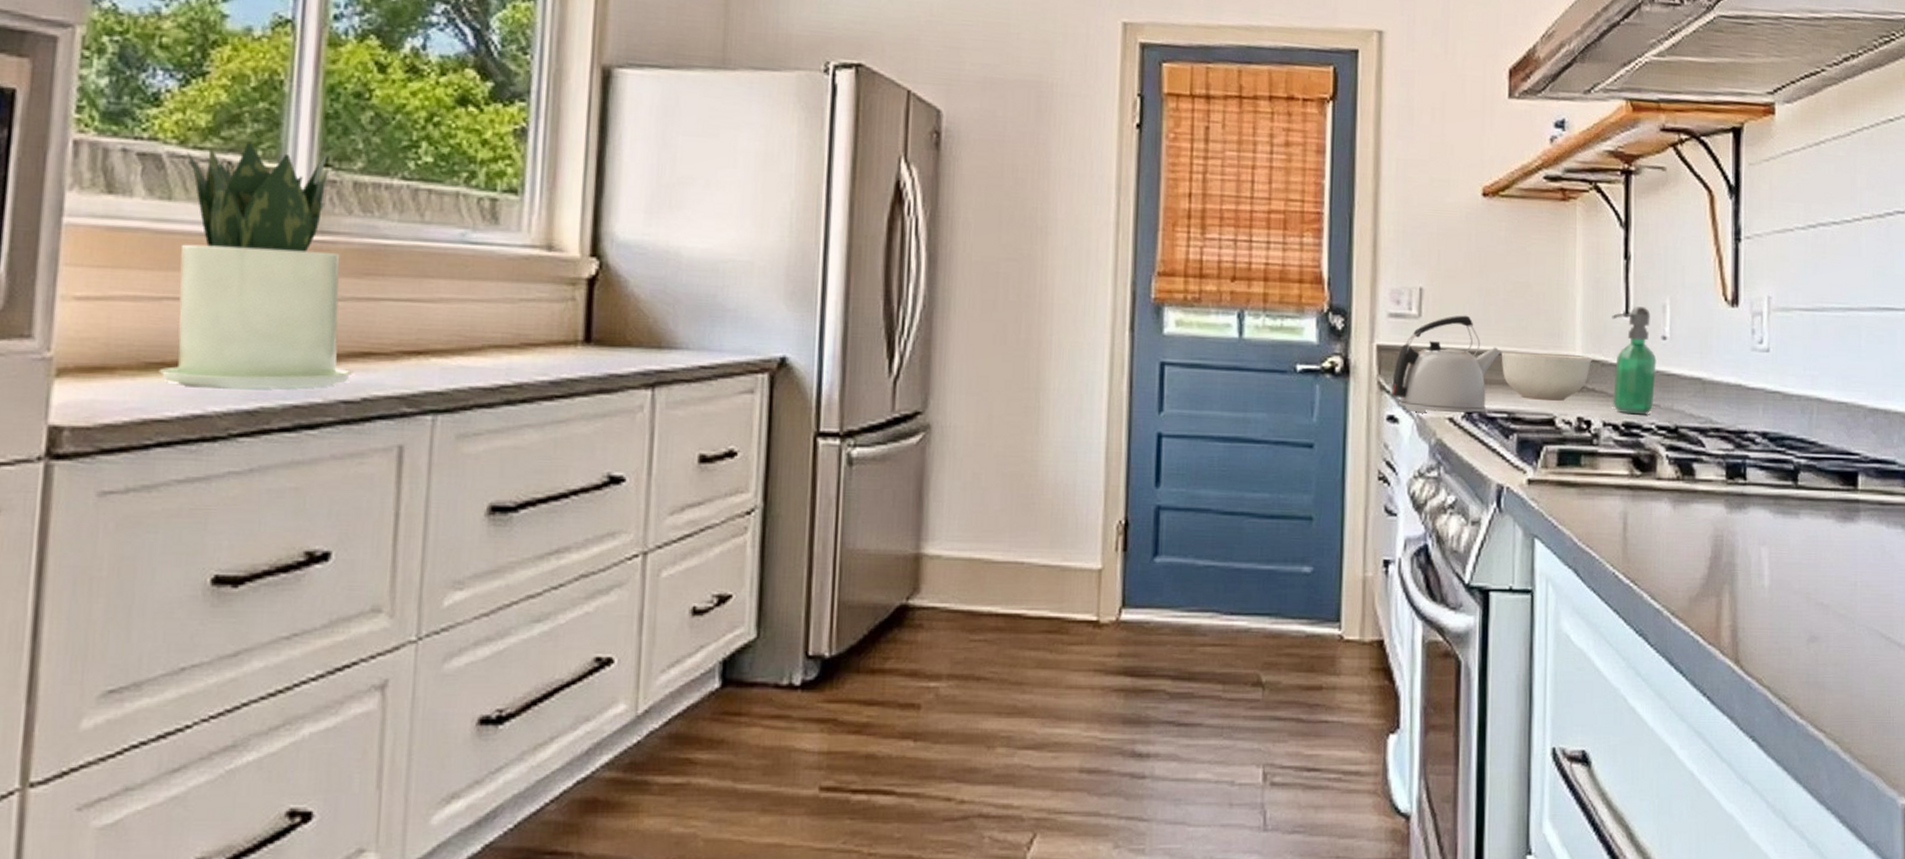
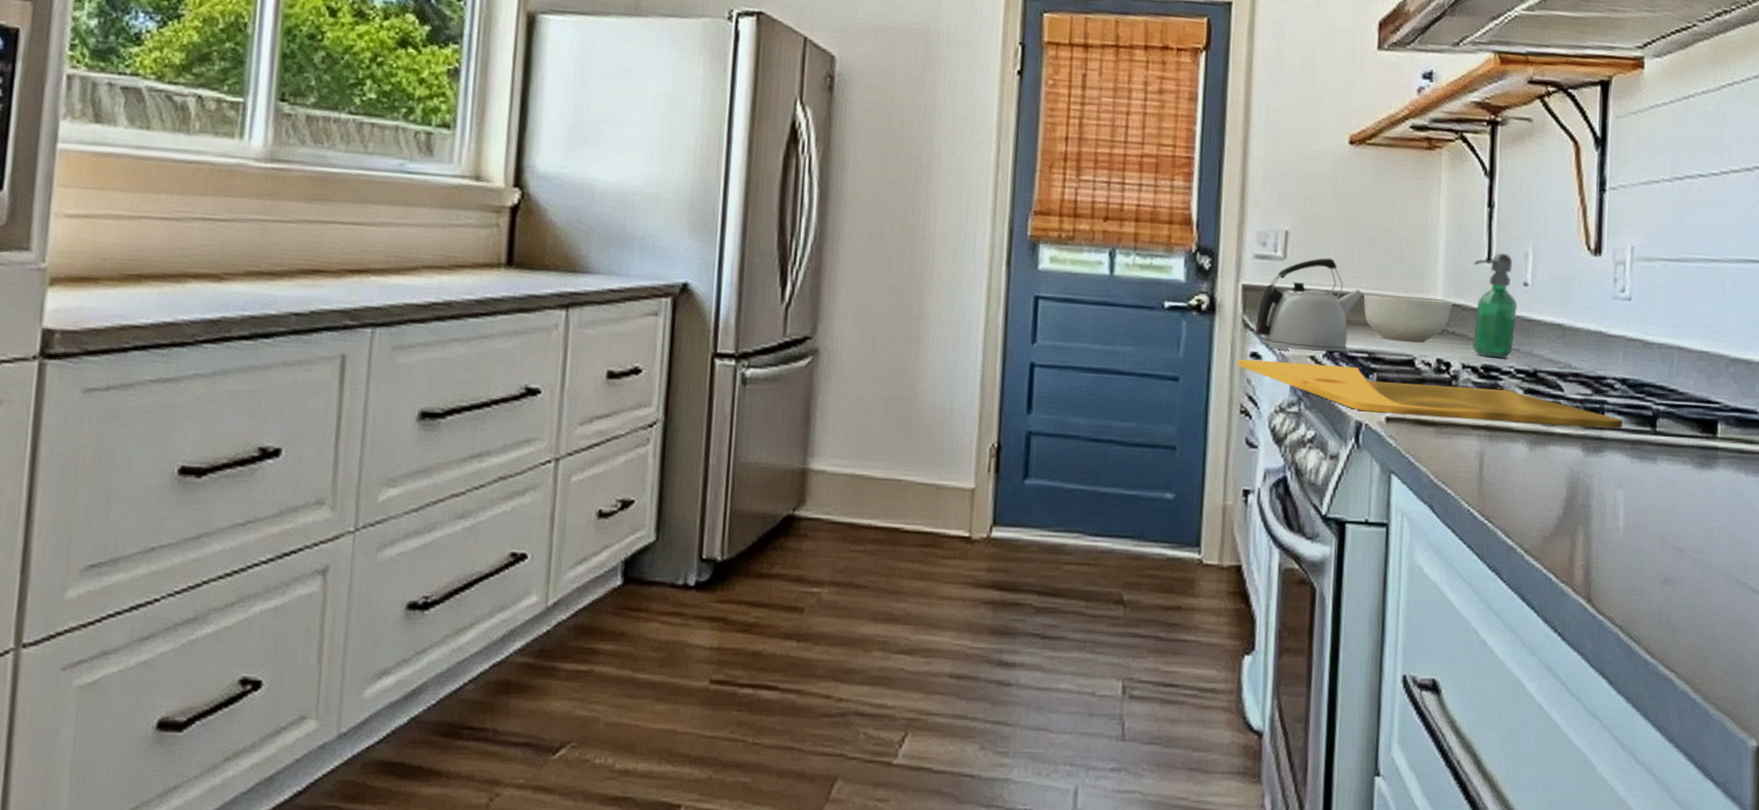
planter: present [158,141,354,390] -> none [136,78,304,302]
cutting board: none [1374,422,1765,485] -> present [1237,359,1624,429]

